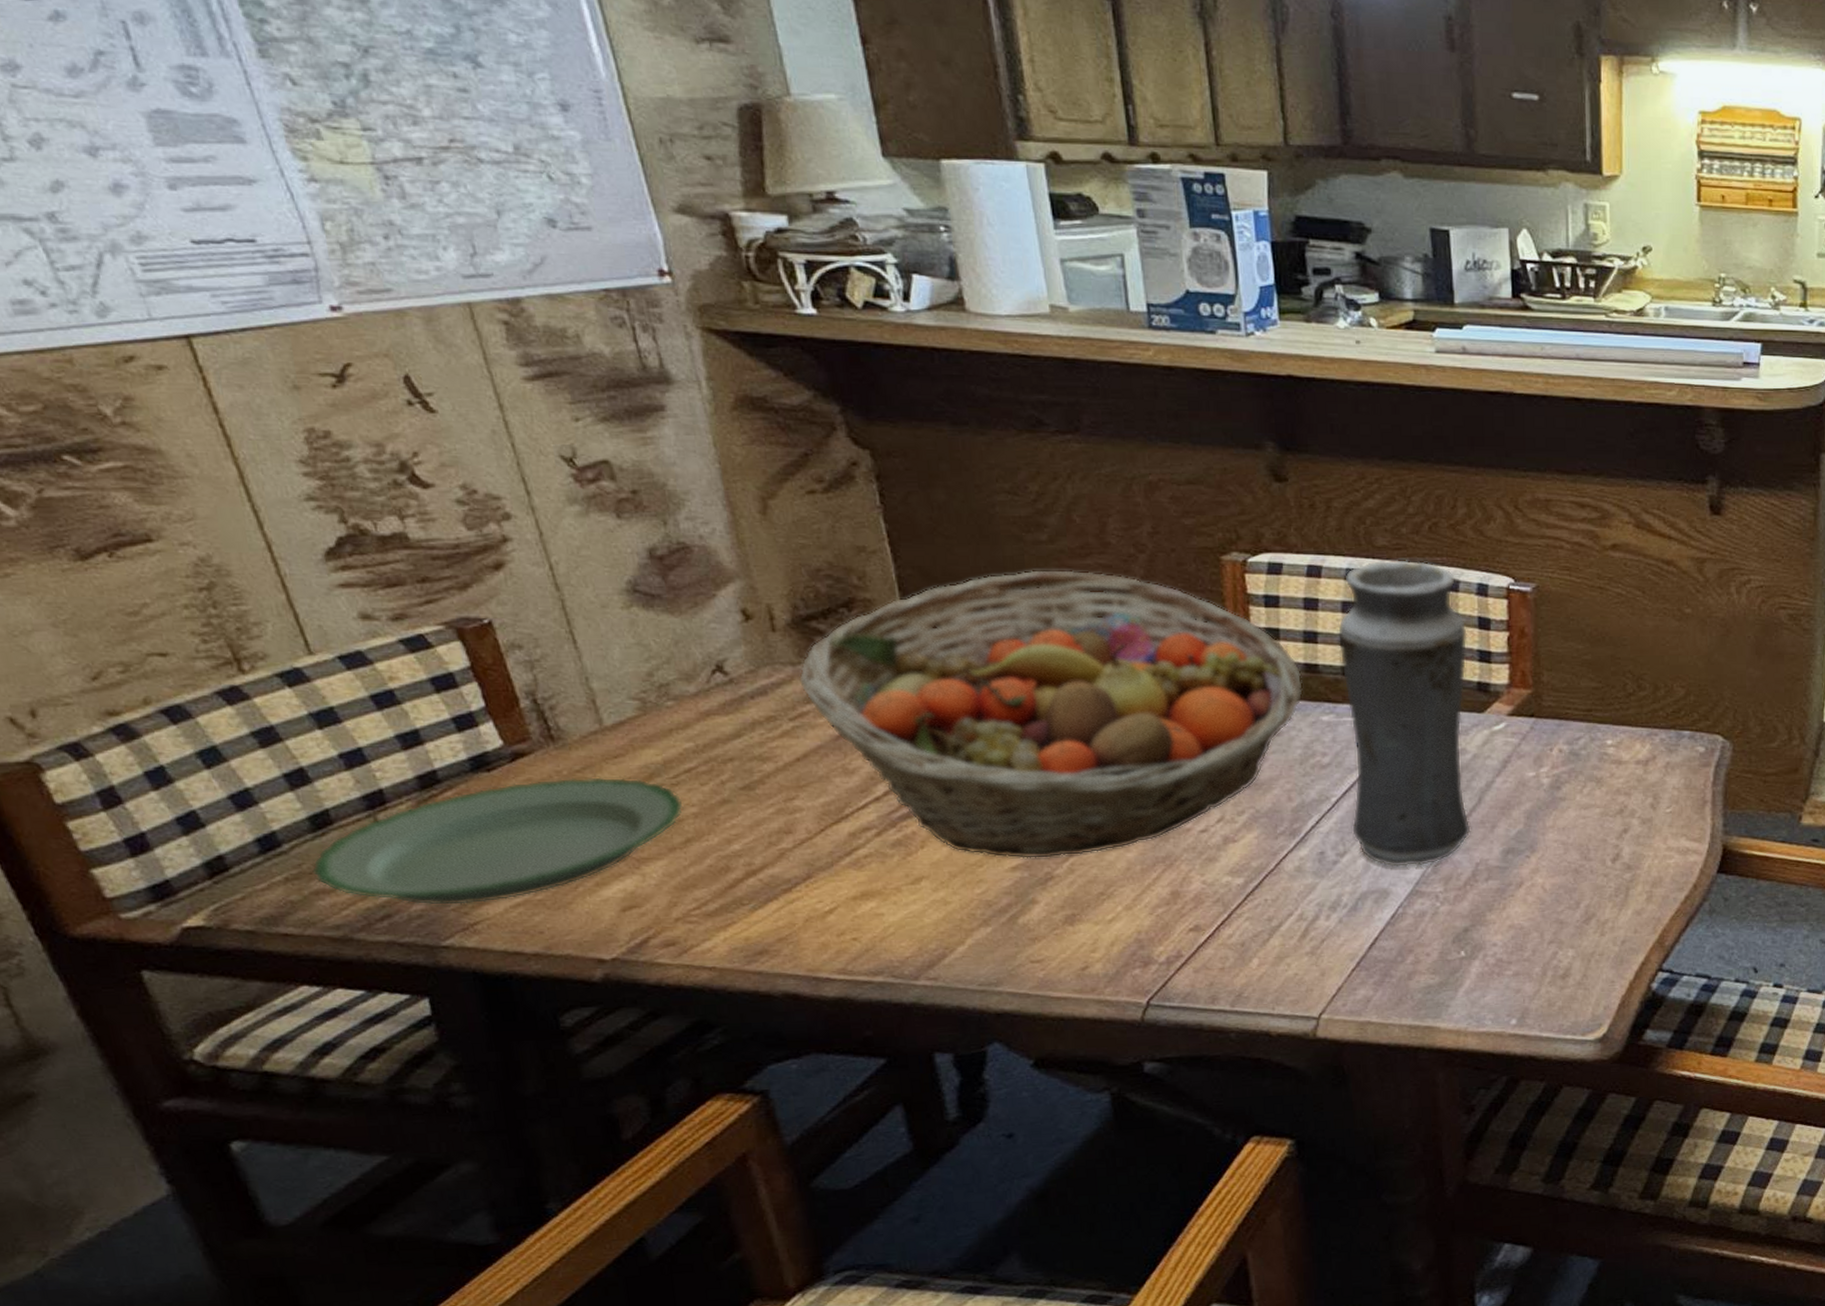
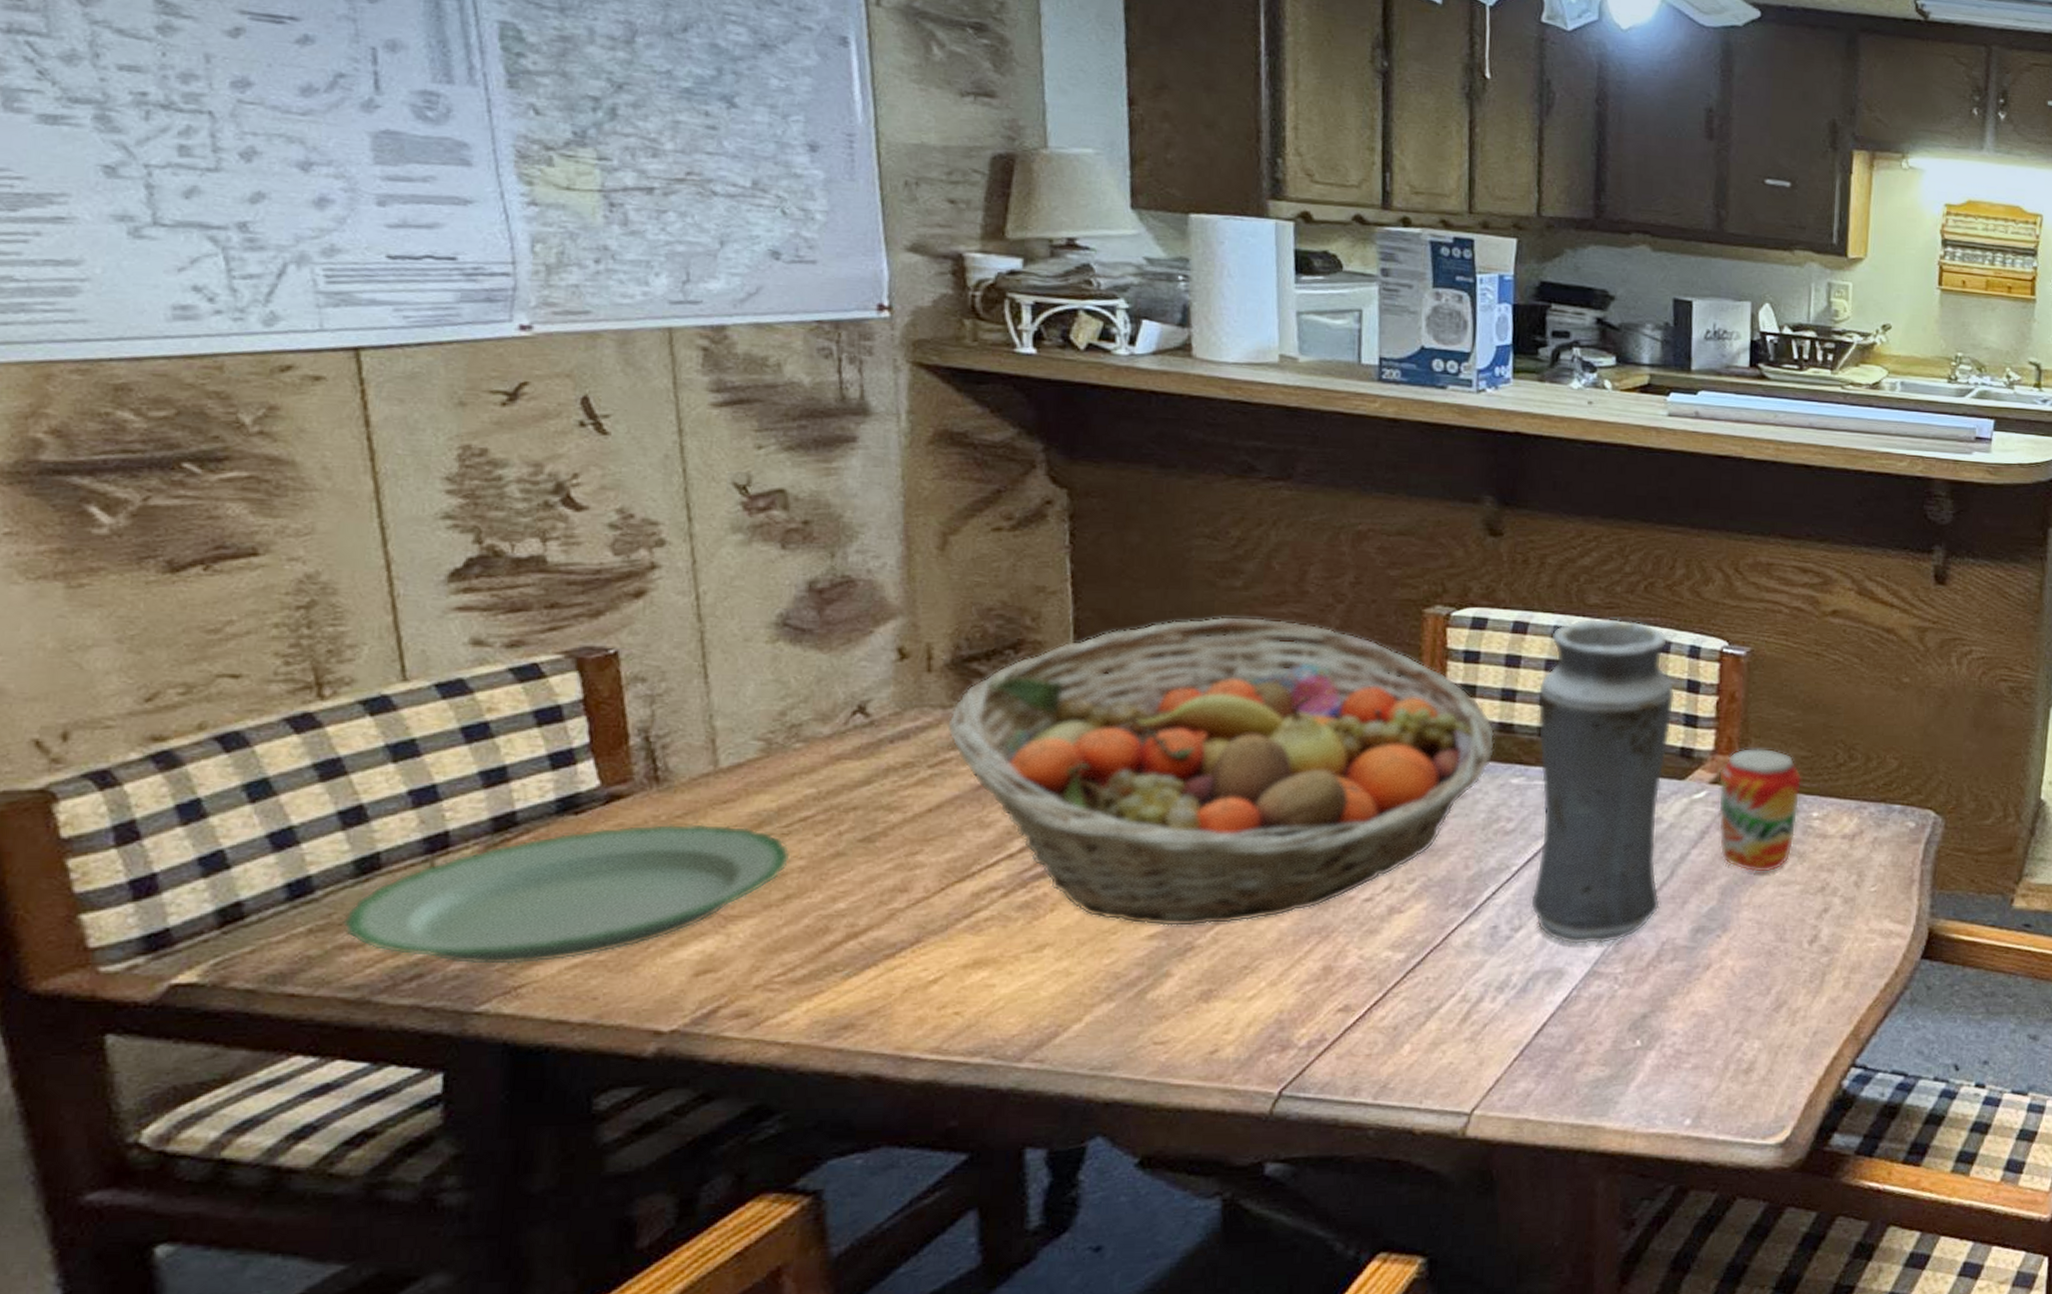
beverage can: none [1516,680,1595,798] -> present [1718,747,1802,873]

